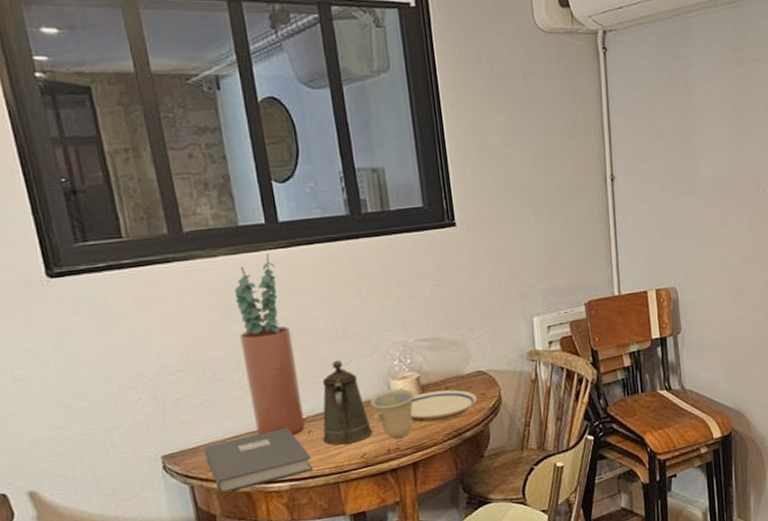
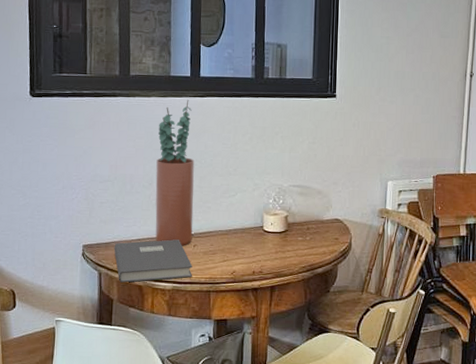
coffee pot: present [323,360,372,445] -> none [204,192,243,261]
cup: present [369,388,415,439] -> none [245,222,282,263]
plate: present [410,389,477,422] -> none [275,229,331,255]

